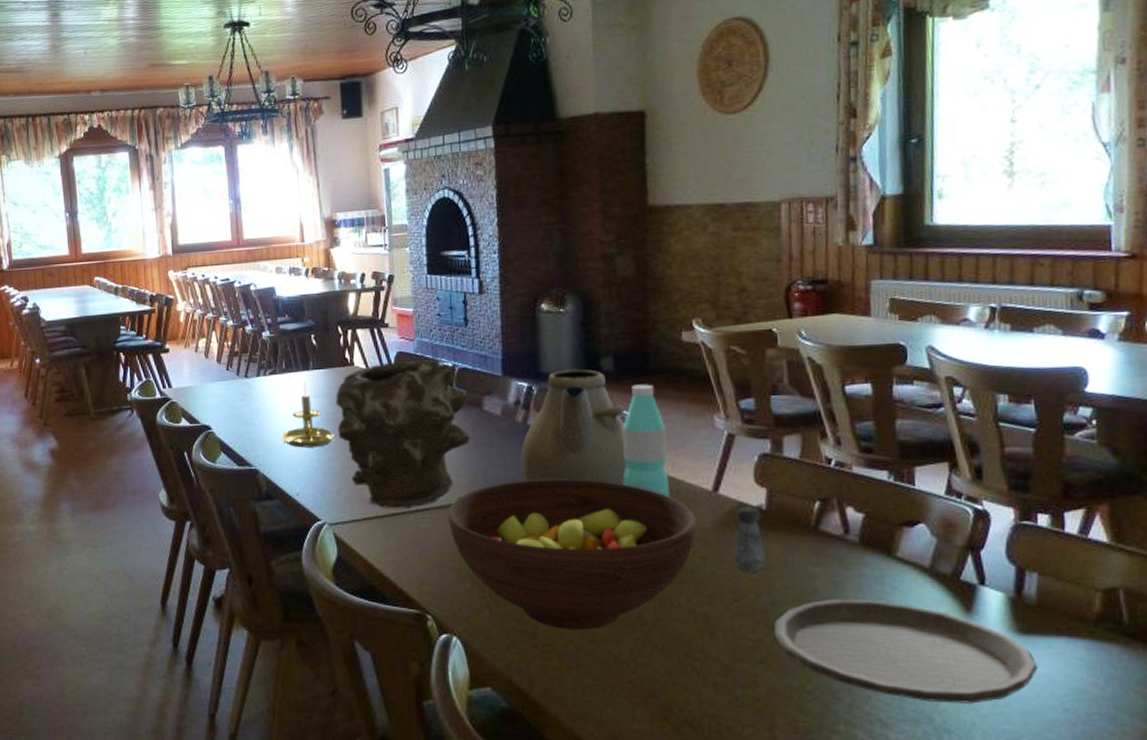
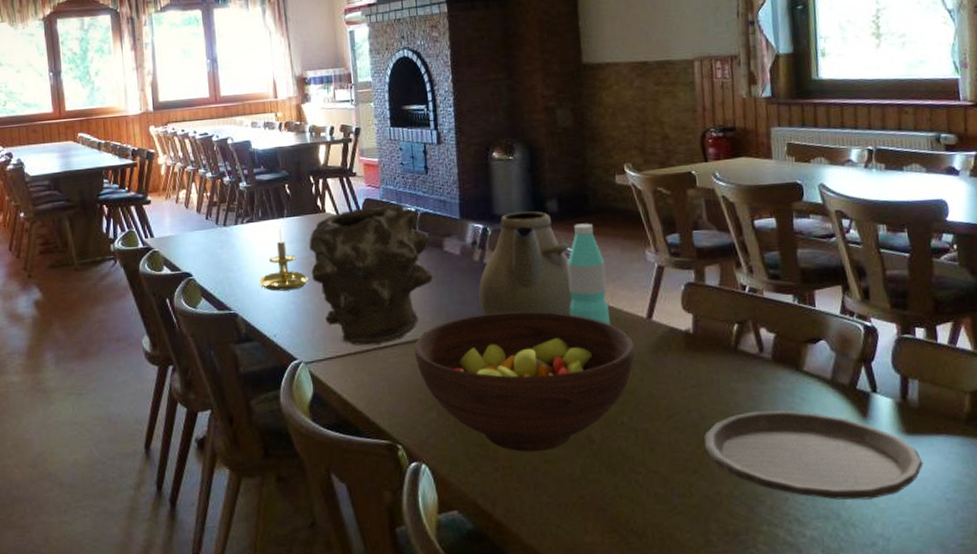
salt shaker: present [733,507,766,572] -> none [667,331,695,390]

